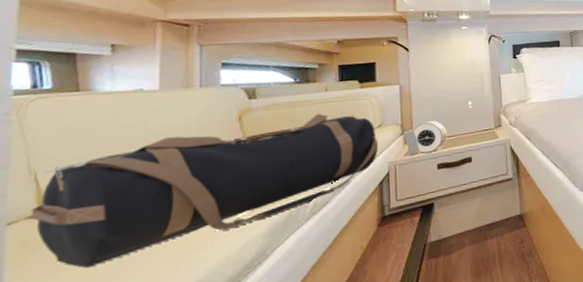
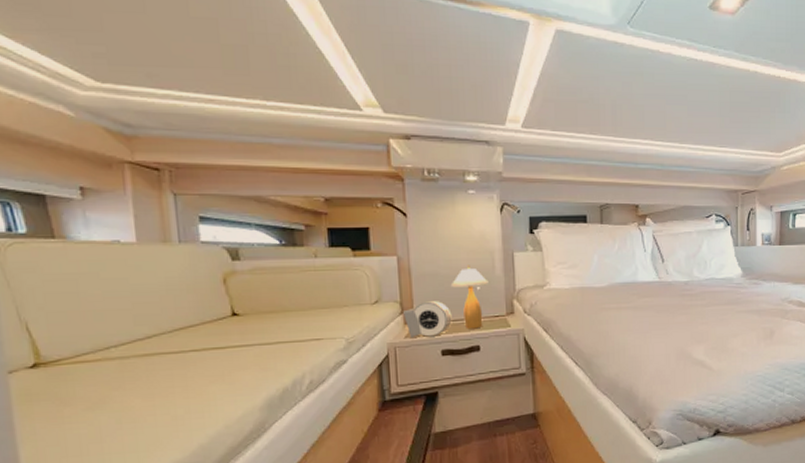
duffel bag: present [30,113,379,268] -> none [28,282,376,423]
table lamp: none [446,87,480,144] -> present [450,265,490,329]

